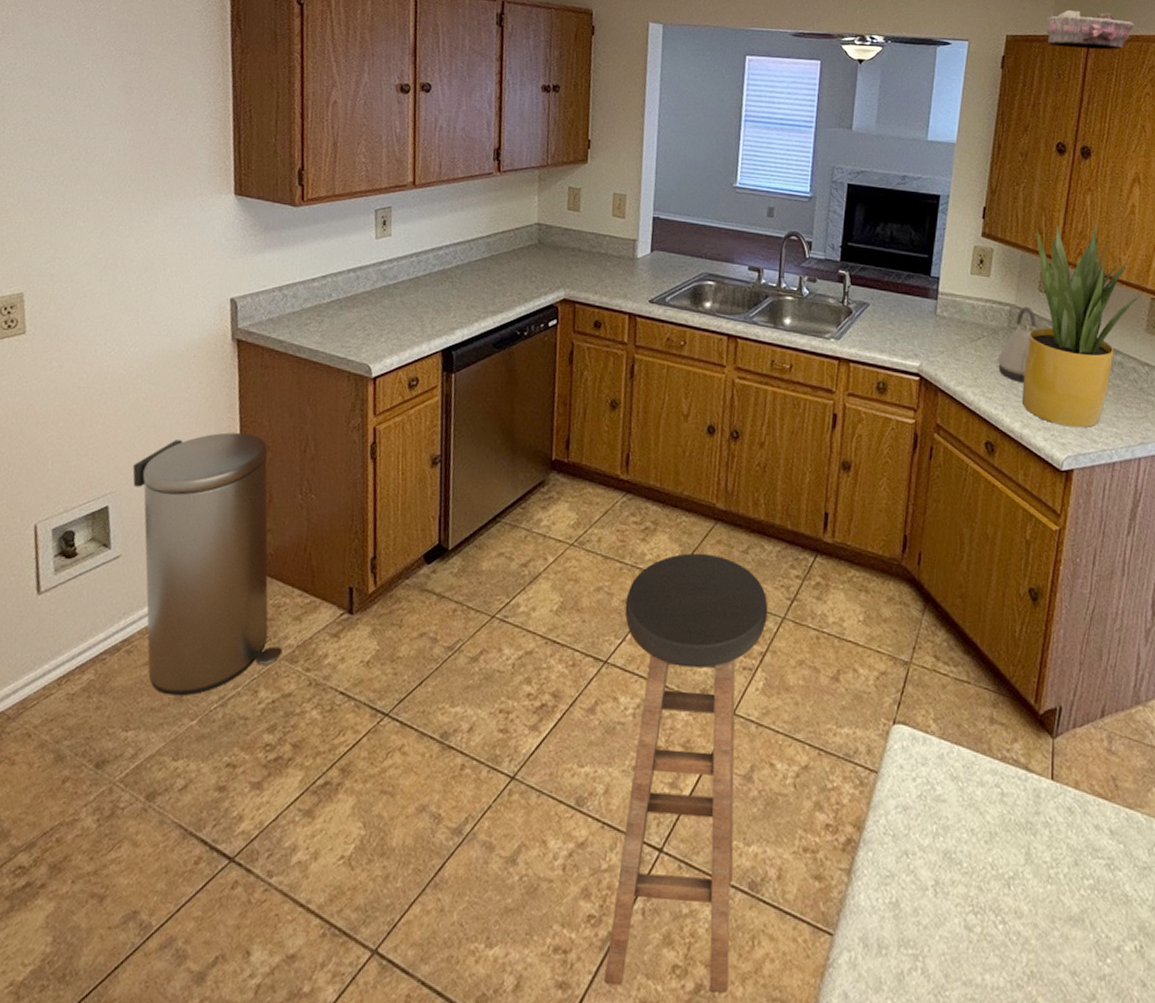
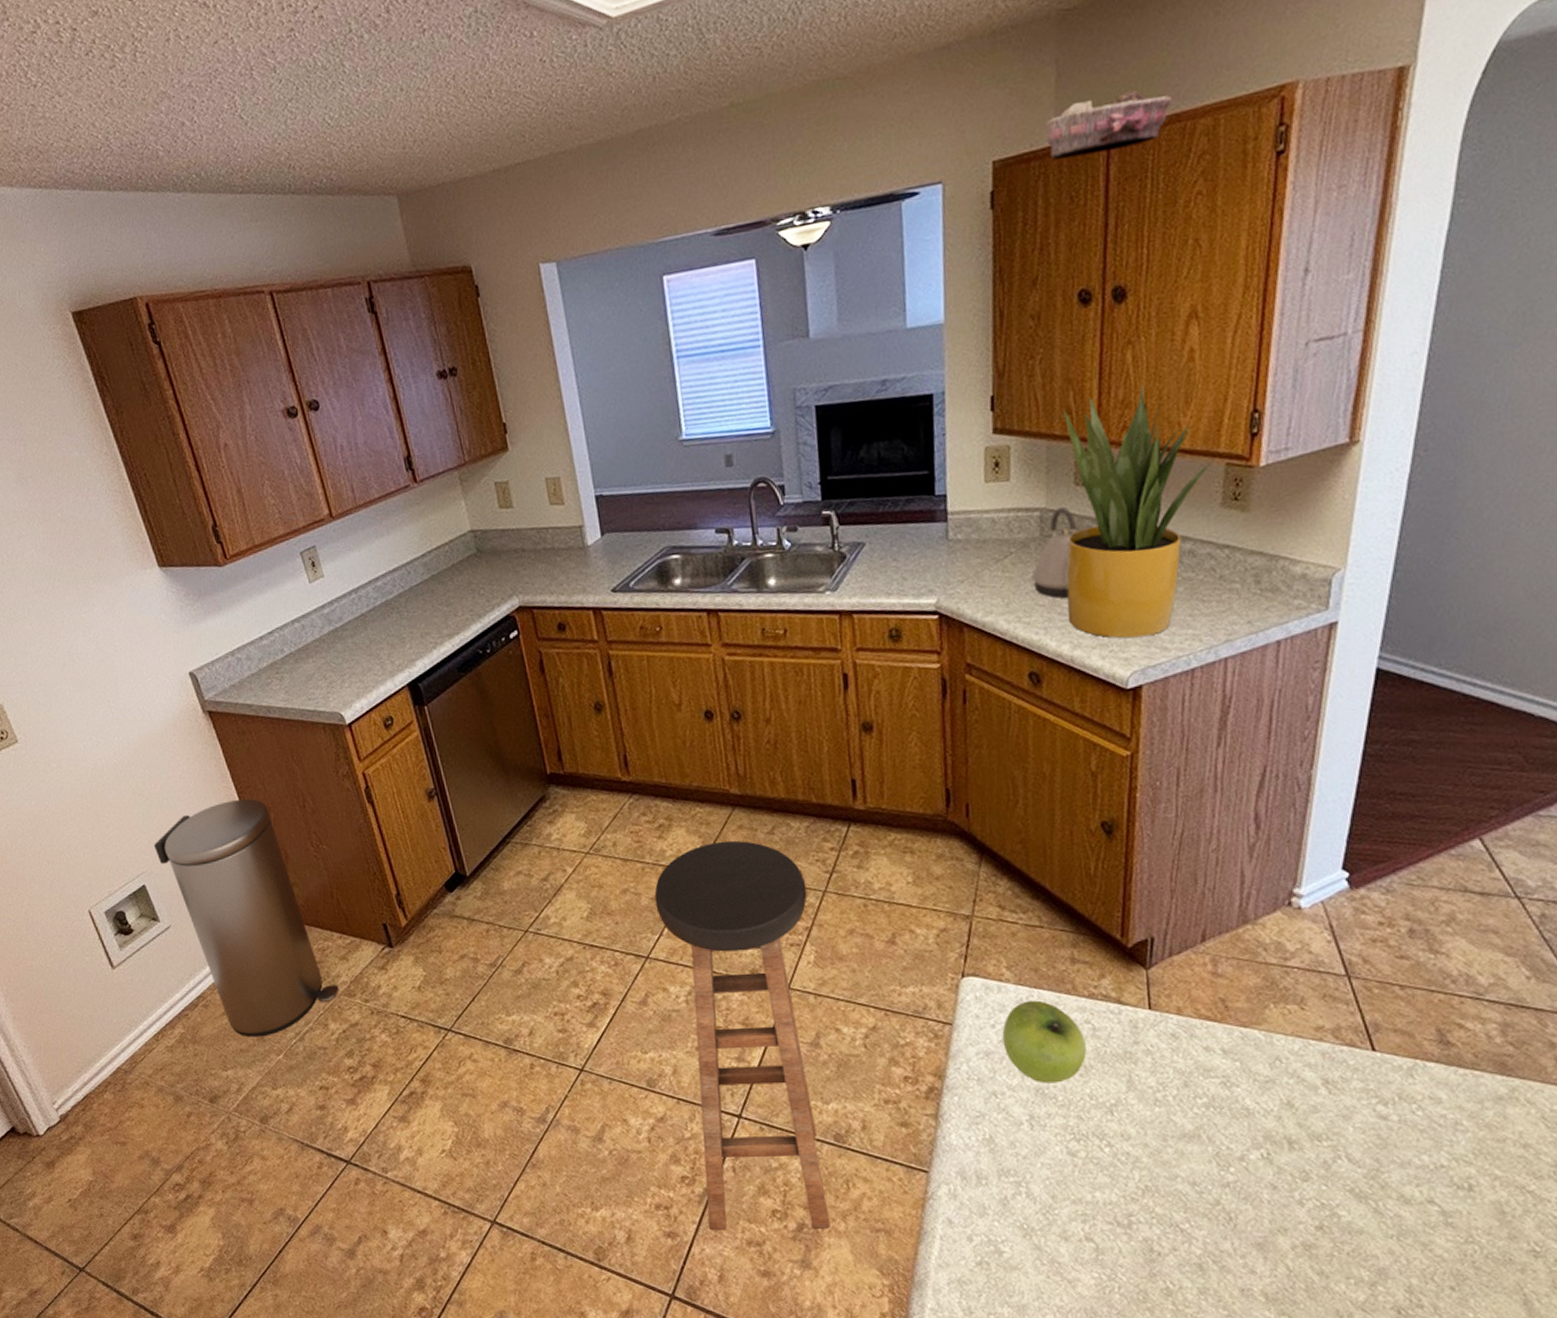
fruit: none [920,756,994,848] -> present [1002,1000,1087,1084]

